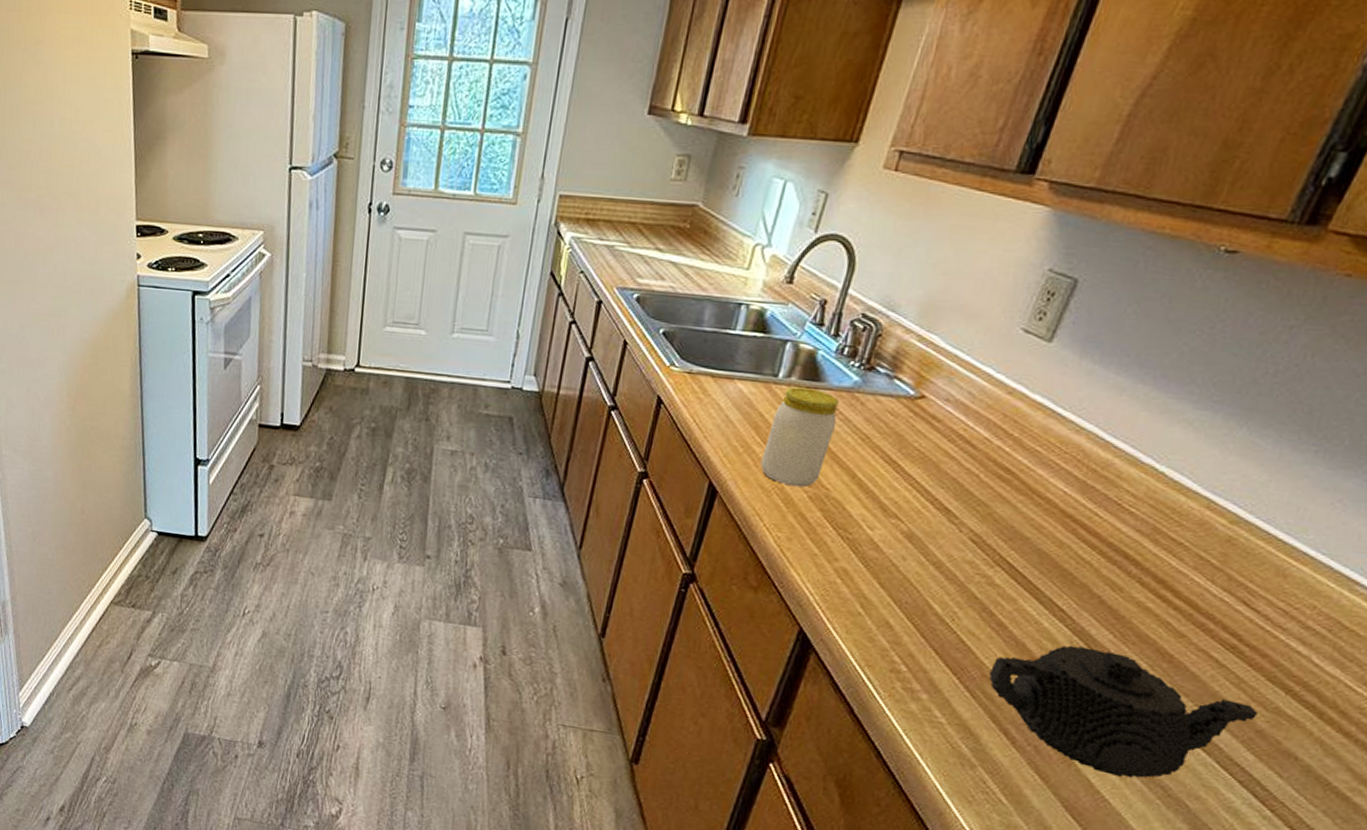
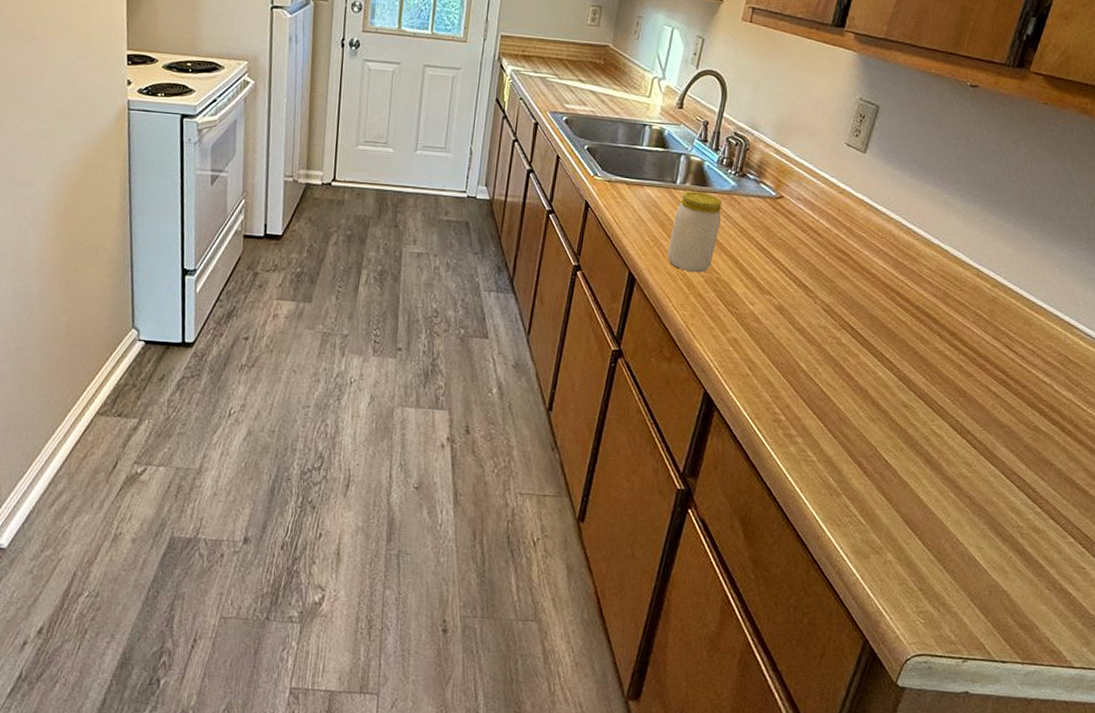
teapot: present [989,645,1257,778] -> none [844,389,1024,492]

